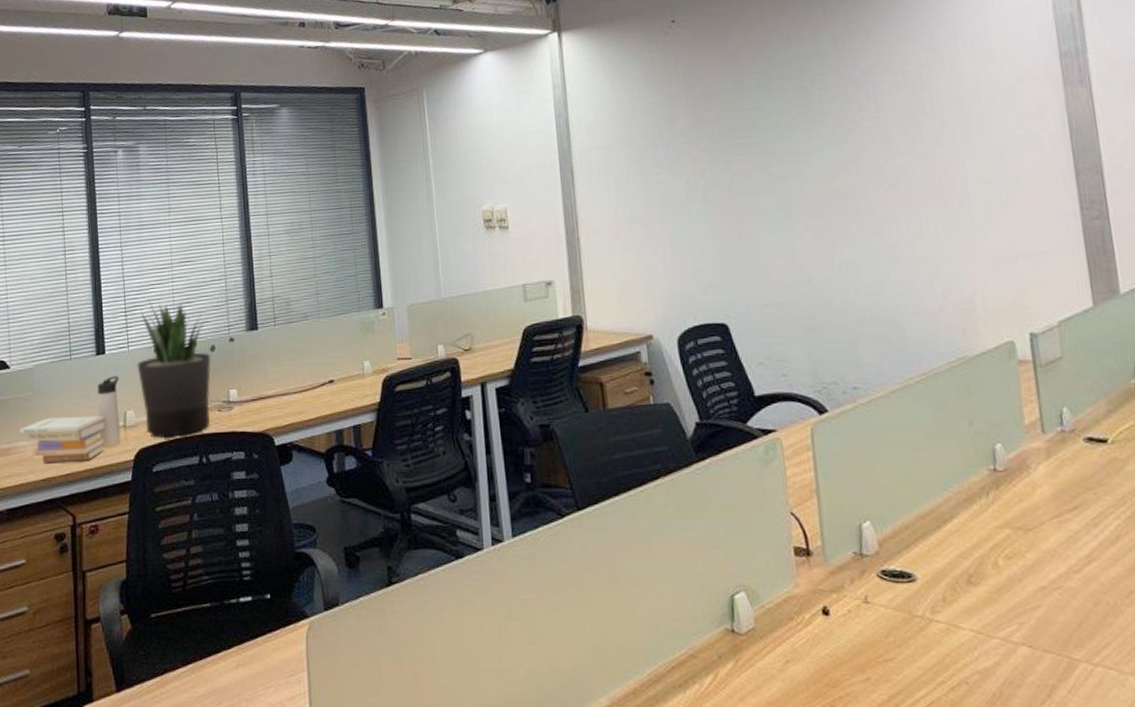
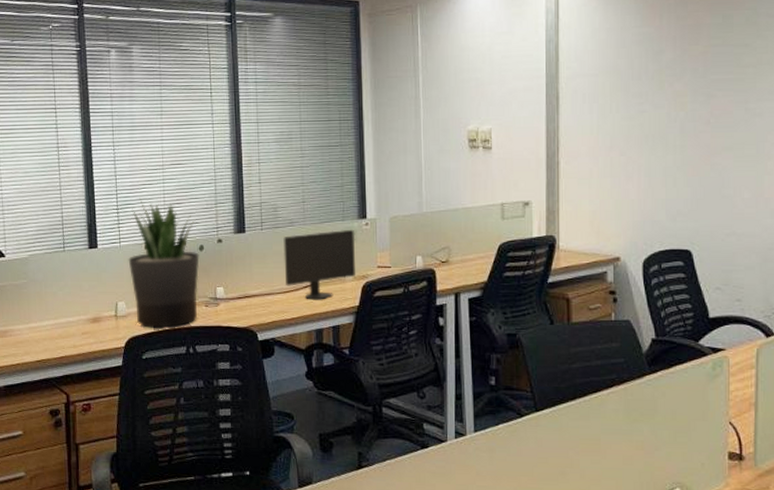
books: present [19,415,106,464] -> none [15,304,98,347]
thermos bottle: present [97,376,121,447] -> none [89,269,113,334]
computer monitor: none [297,320,375,399] -> present [283,229,356,300]

